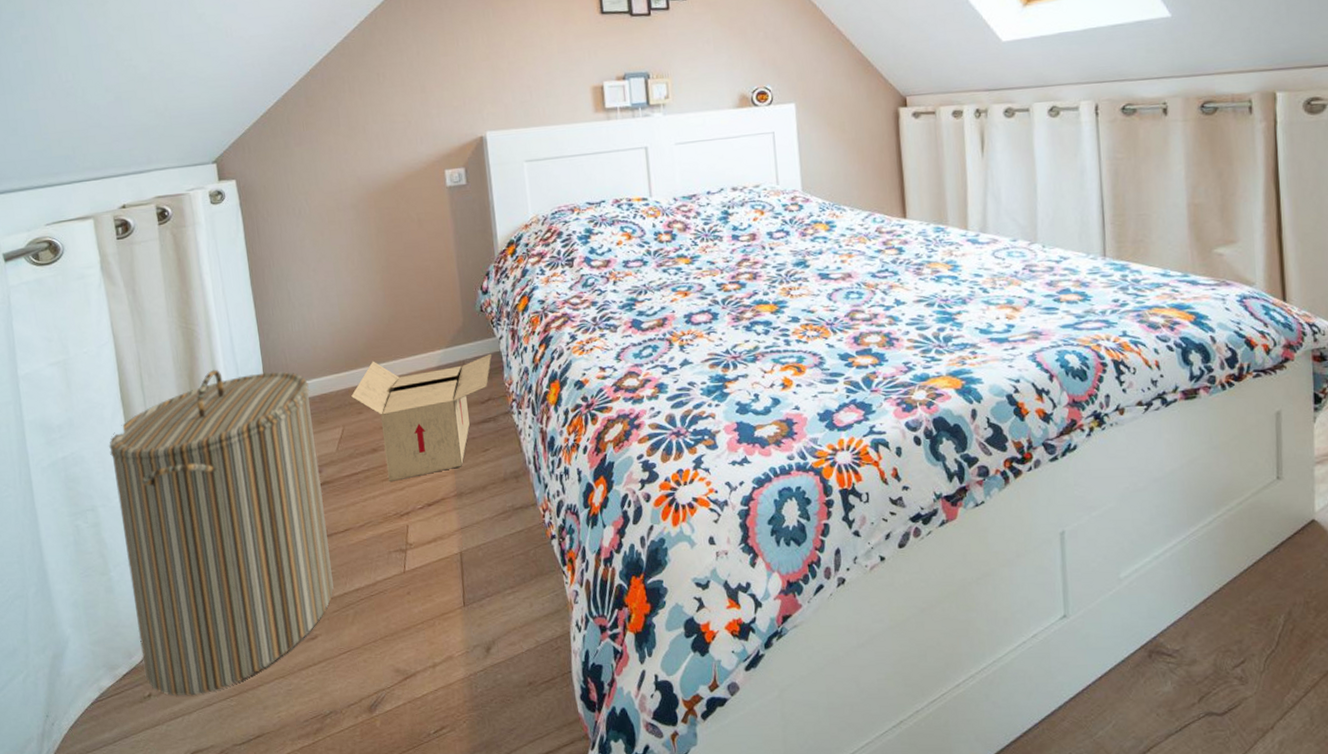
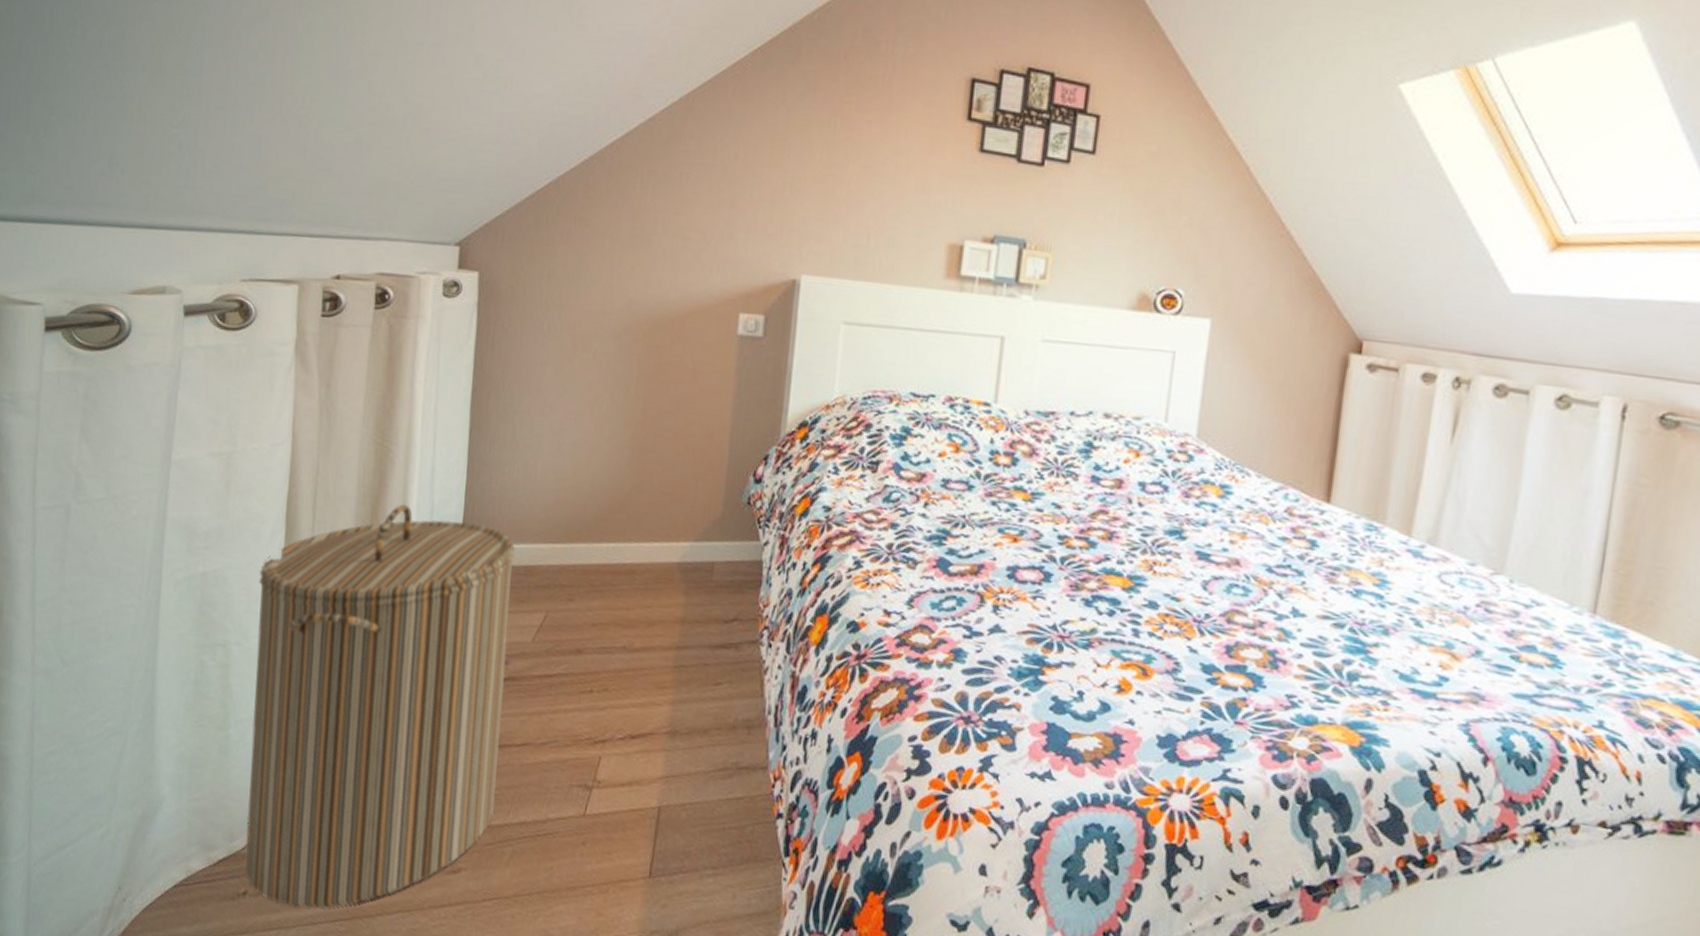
cardboard box: present [351,353,492,481] -> none [564,537,751,699]

